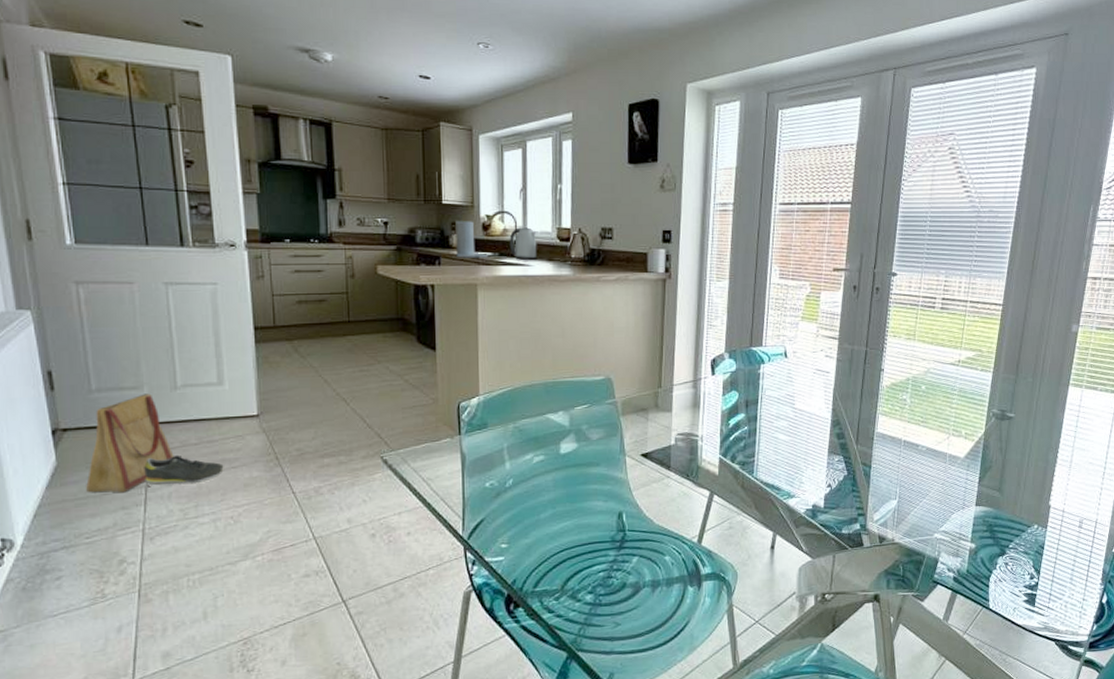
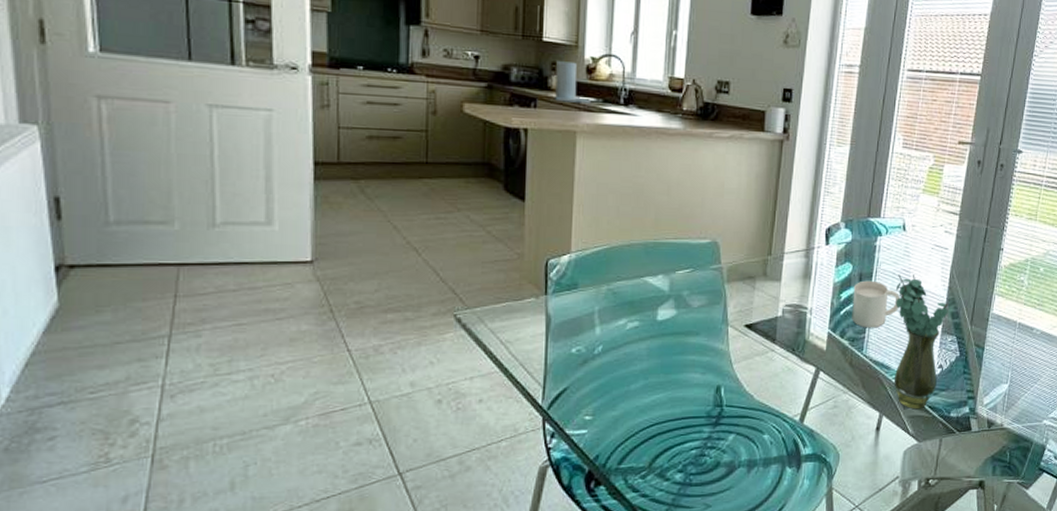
shopping bag: present [86,393,174,493] -> none [94,230,207,343]
shoe: present [140,454,225,488] -> none [163,301,269,337]
kettle: present [509,227,537,260] -> none [615,73,646,110]
mug: none [740,406,787,452] -> present [852,280,901,328]
vase: none [782,399,833,527] -> present [893,274,948,408]

